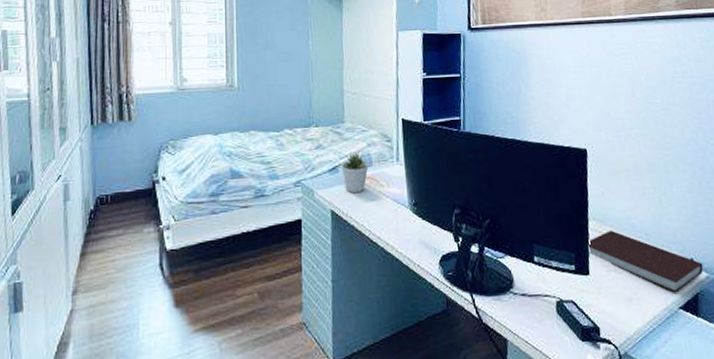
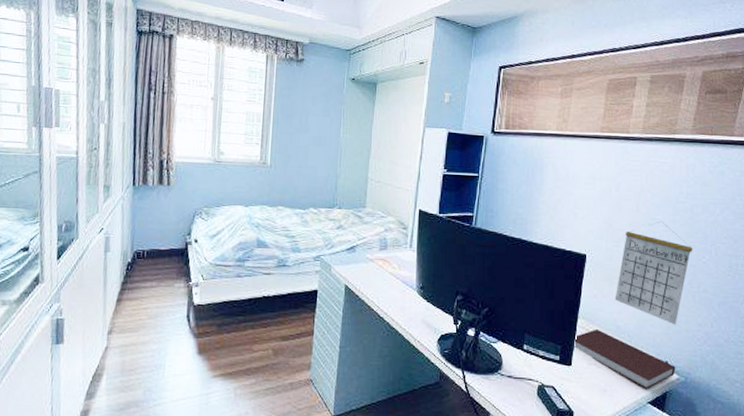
potted plant: present [341,150,369,194] -> none [358,234,384,273]
calendar: none [624,104,699,217] -> present [615,221,693,325]

